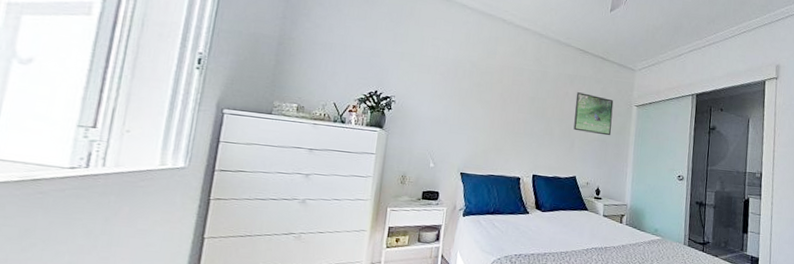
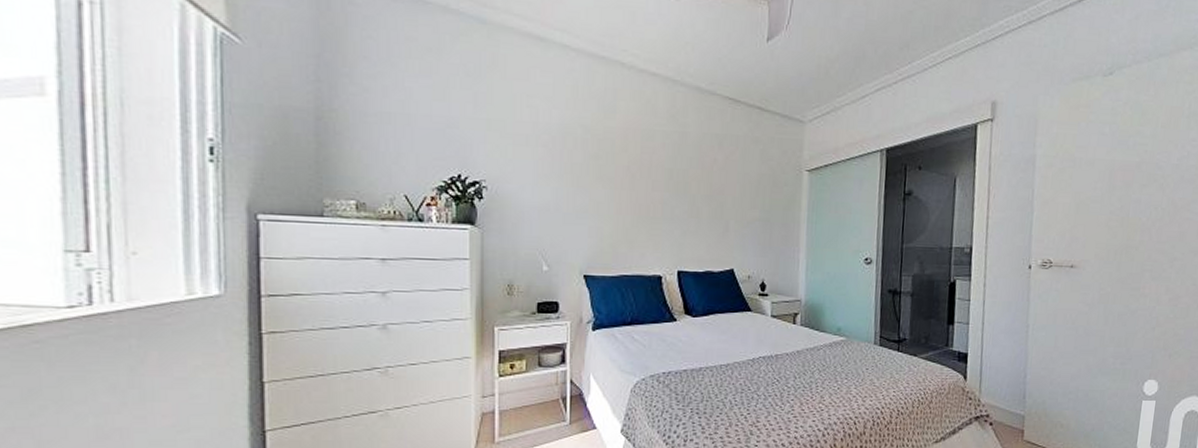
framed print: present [573,92,614,136] -> none [726,157,778,213]

